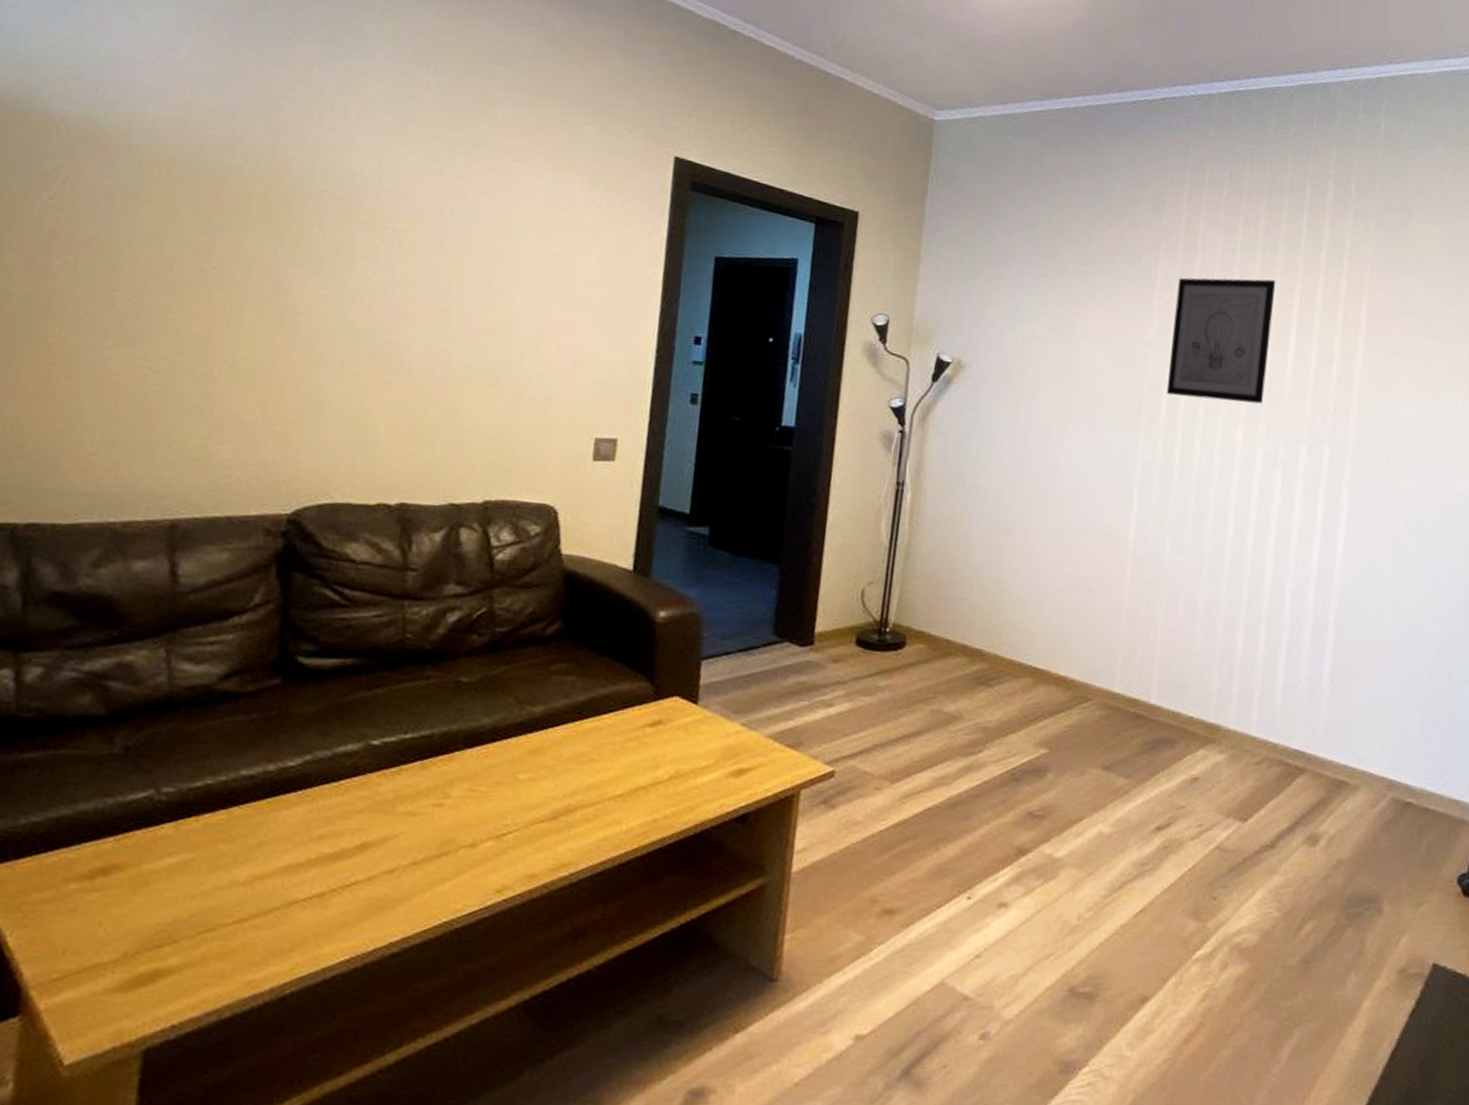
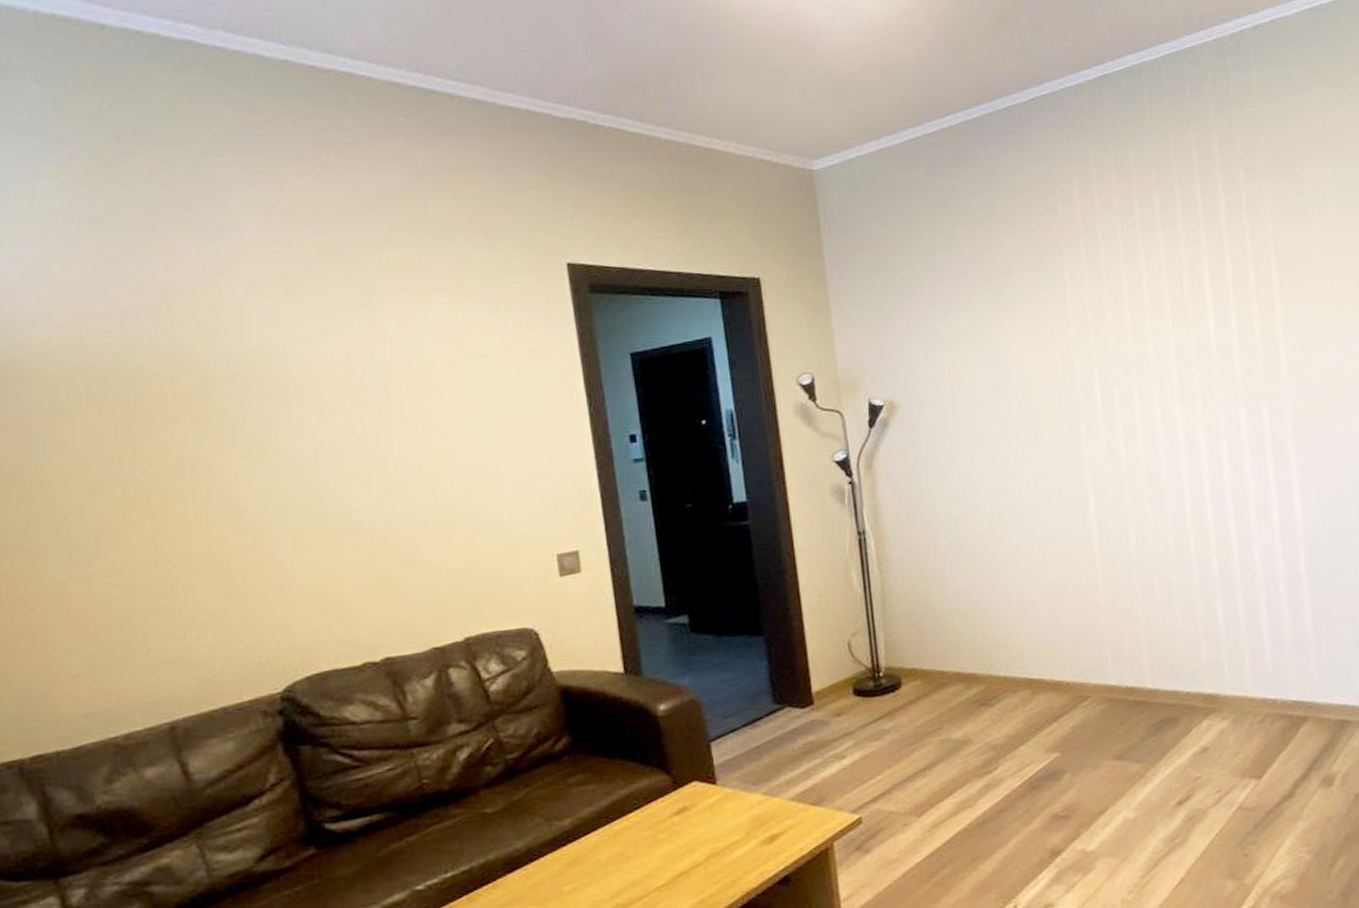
wall art: present [1166,277,1276,404] -> none [1086,254,1195,390]

